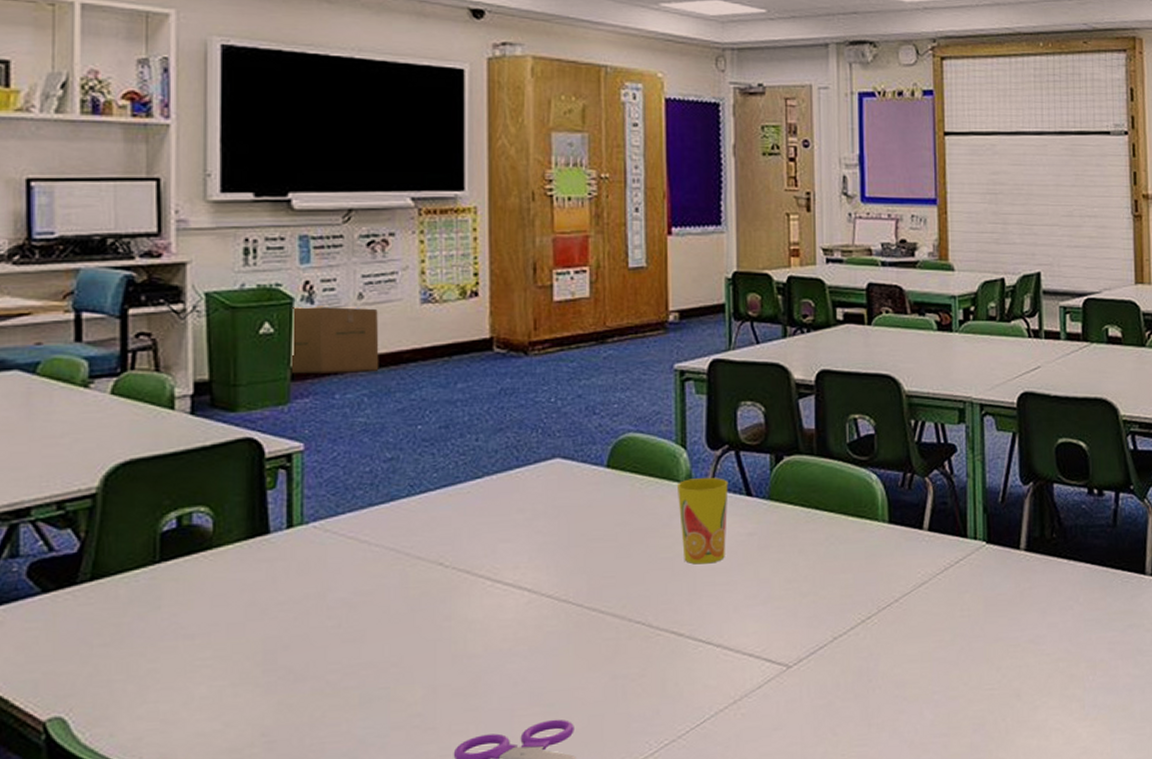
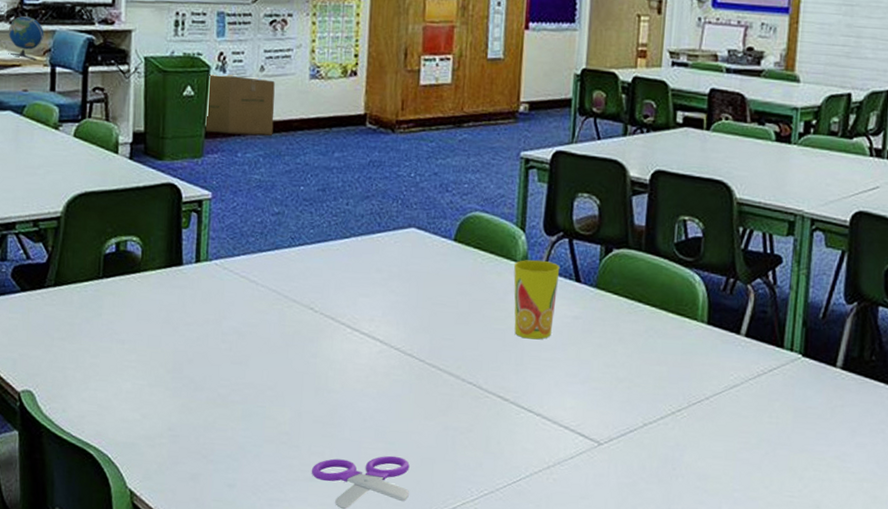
globe: none [10,254,63,306] -> present [8,16,44,60]

